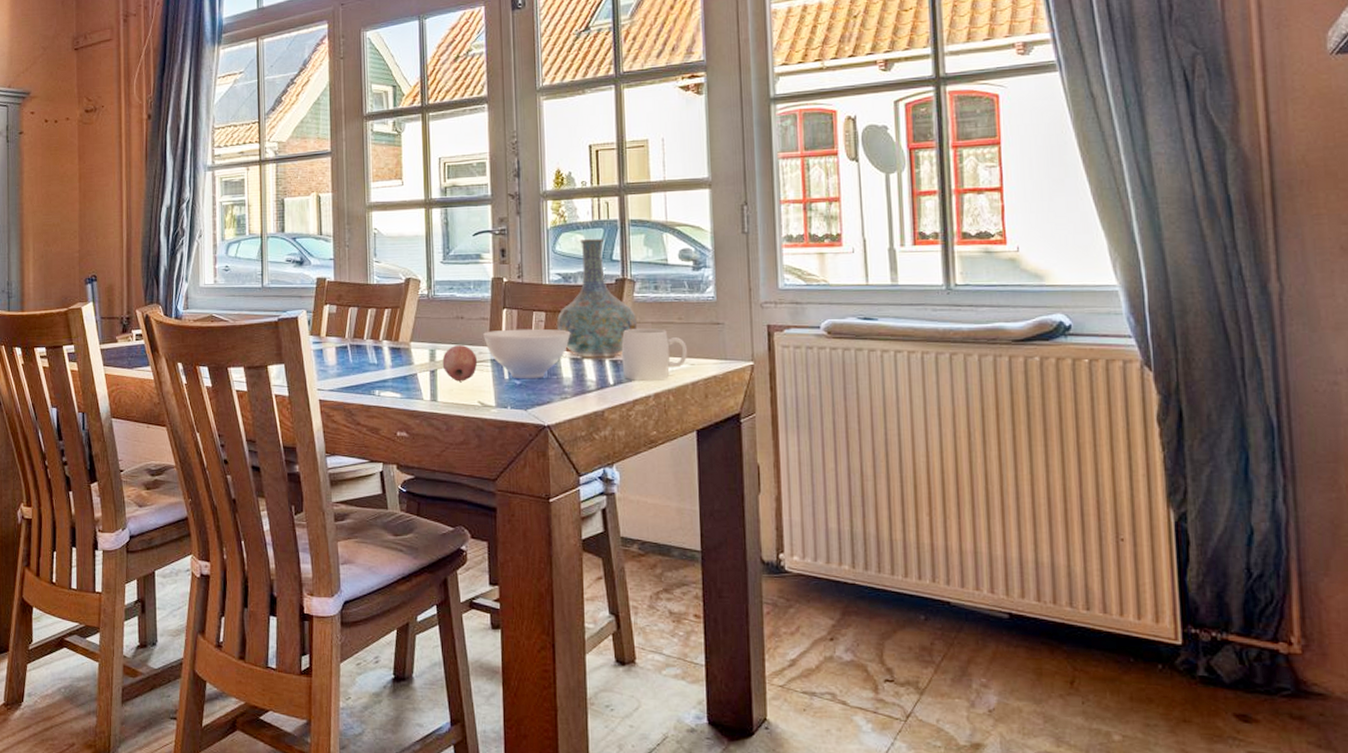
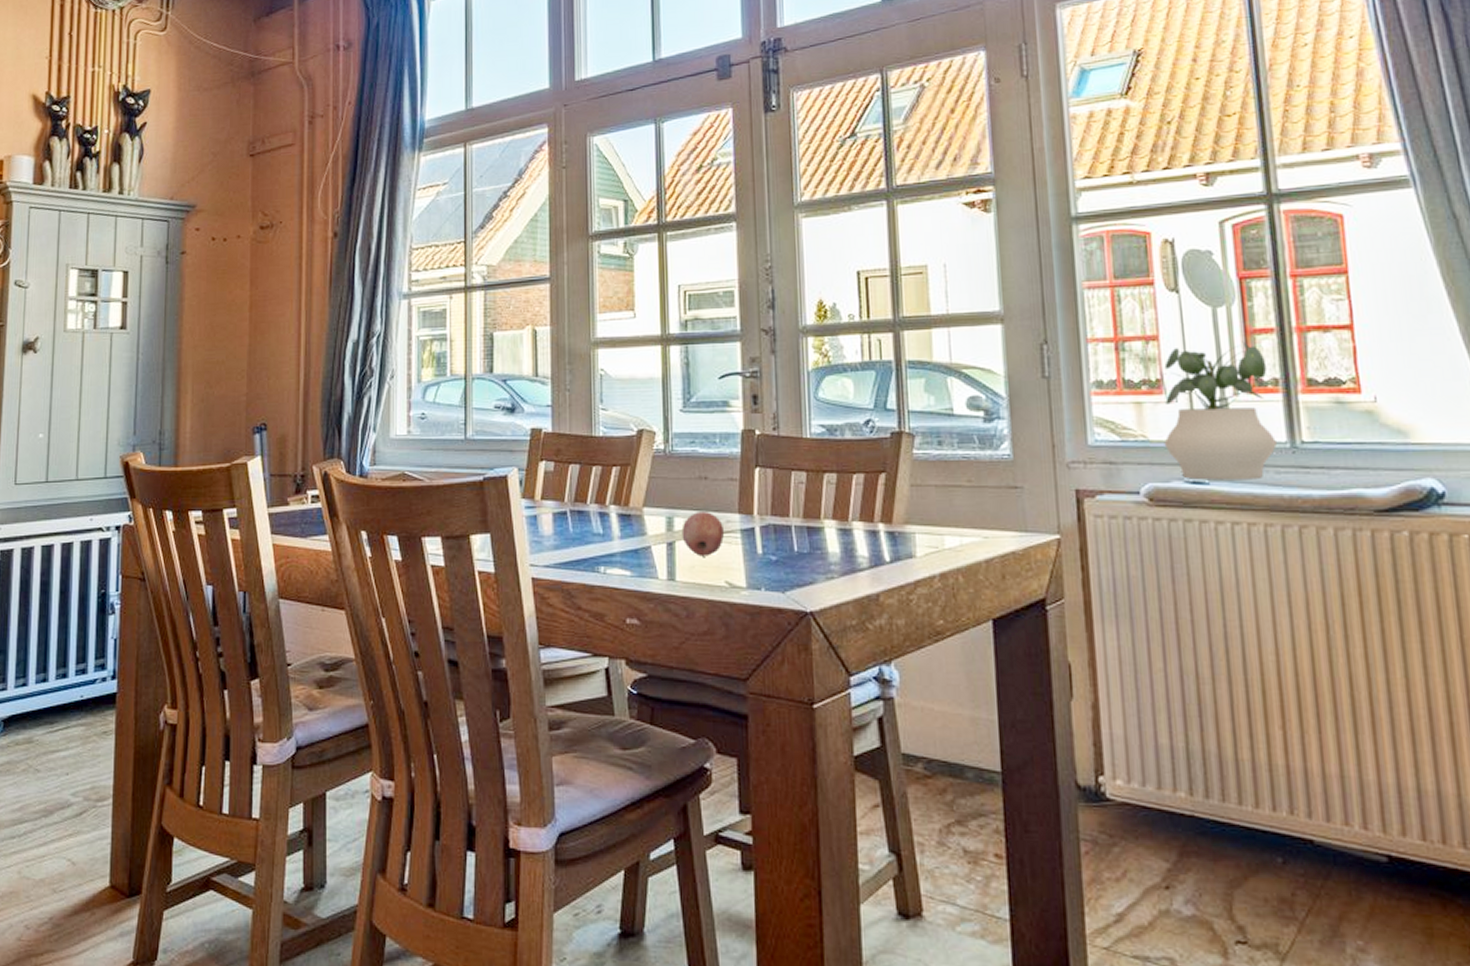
bowl: present [483,328,571,379] -> none [731,492,838,555]
vase: present [556,239,638,360] -> none [819,383,919,531]
mug: present [621,328,688,382] -> none [898,493,980,559]
potted plant: none [840,201,936,317] -> present [1159,341,1278,481]

